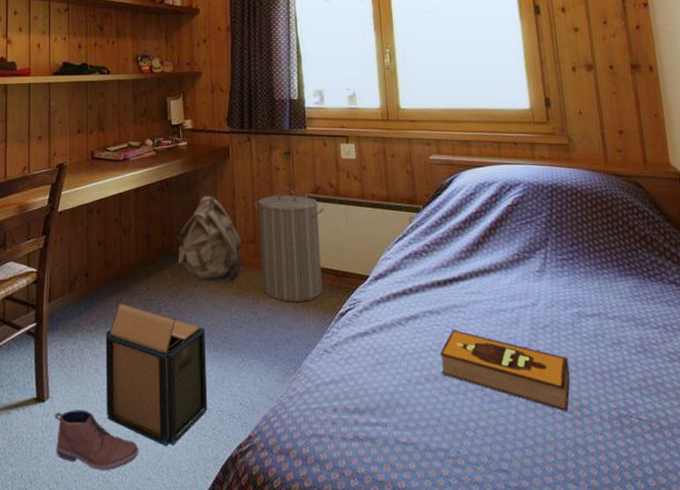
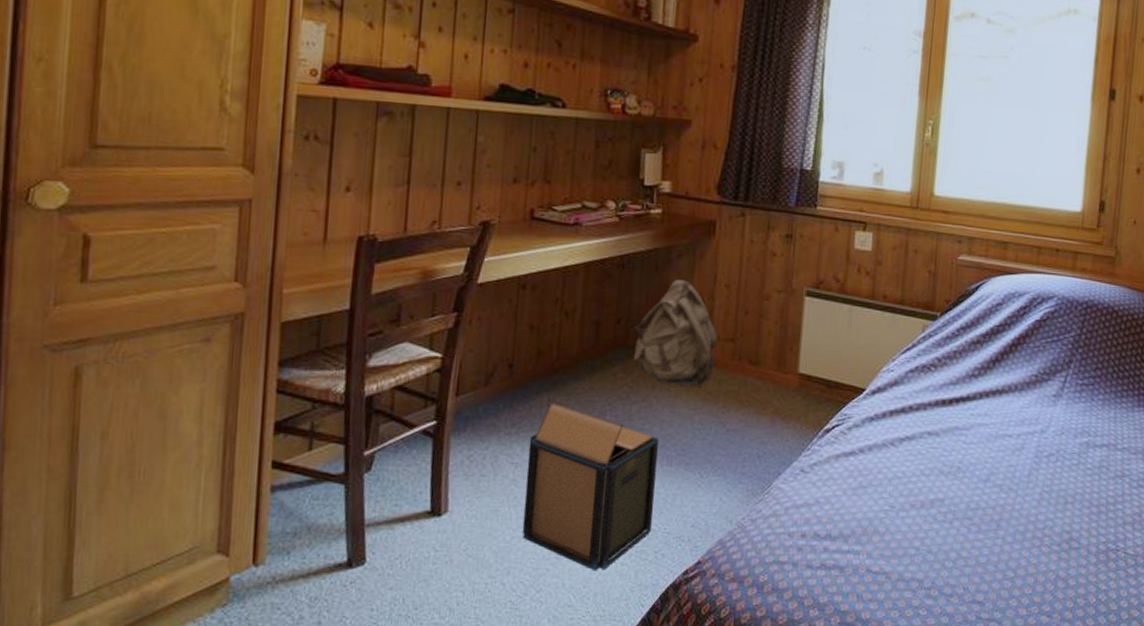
shoe: present [54,410,139,470] -> none [453,526,561,596]
laundry hamper: present [254,187,324,302] -> none [736,277,825,414]
hardback book: present [439,329,571,412] -> none [929,453,1067,545]

